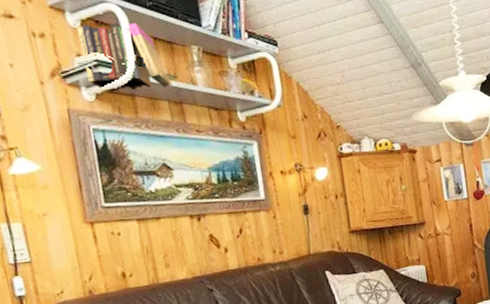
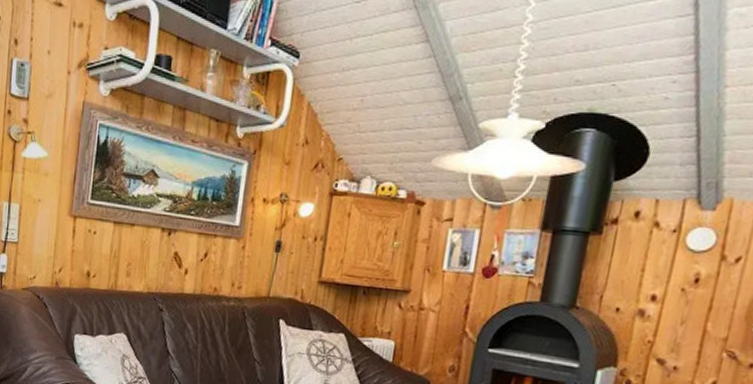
books: present [77,22,172,92] -> none [108,17,183,92]

